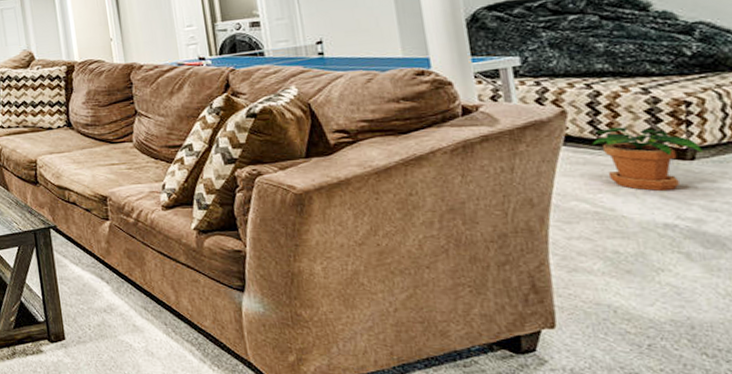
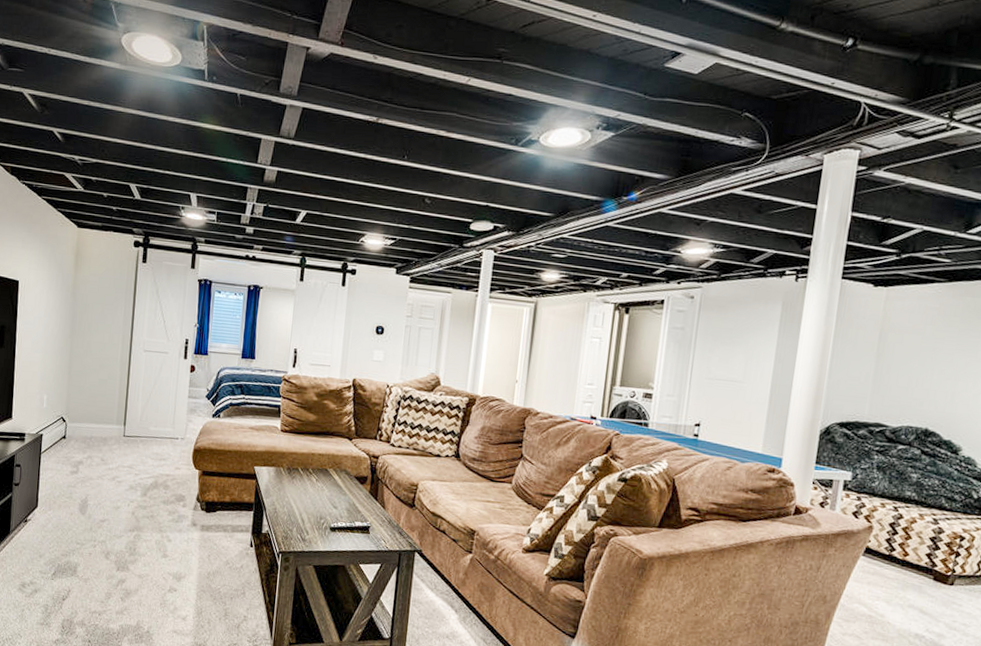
potted plant: present [592,127,702,191] -> none [884,547,961,607]

